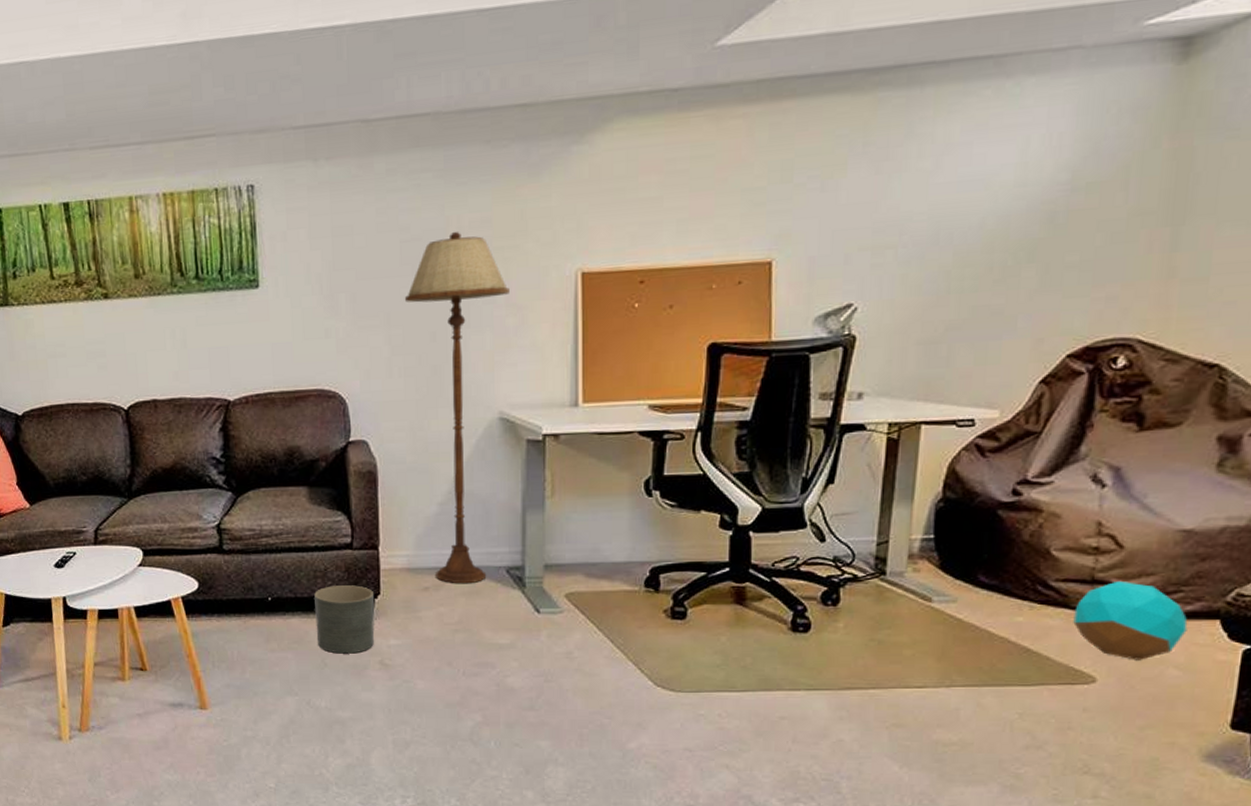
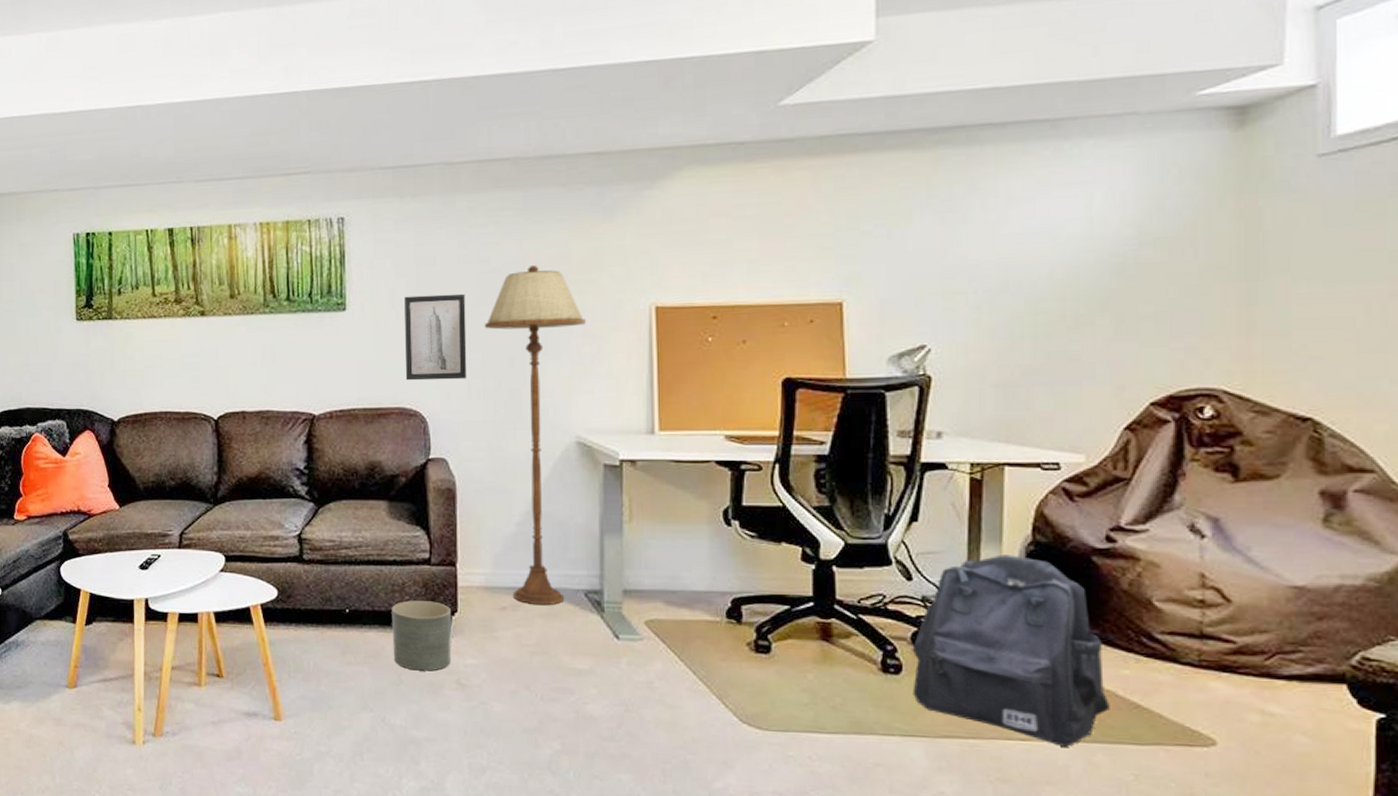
wall art: none [320,265,388,361] -> present [404,293,467,381]
backpack: none [819,512,1002,691] -> present [912,554,1110,747]
ball: present [1073,580,1188,660] -> none [1184,636,1311,724]

